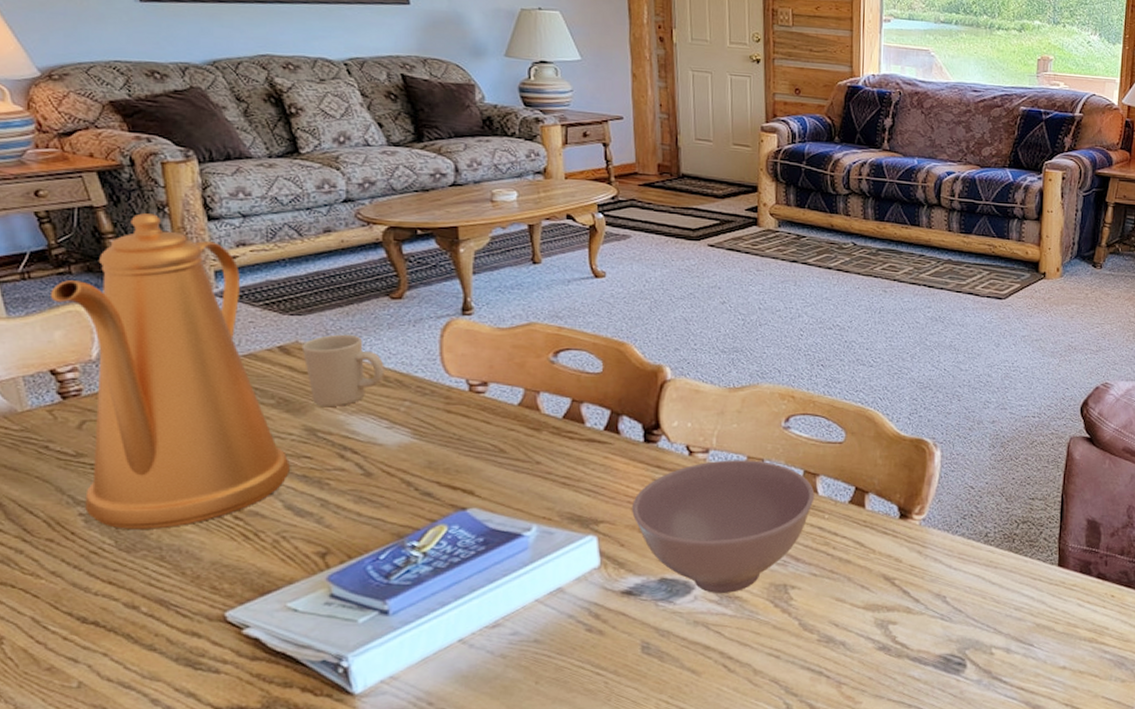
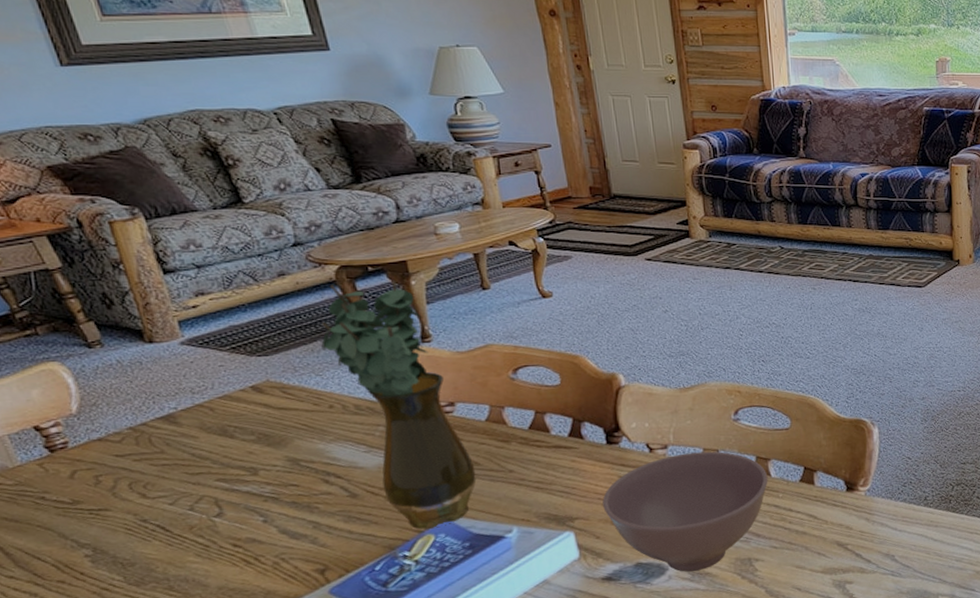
coffee pot: present [51,213,291,529] -> none [21,272,280,566]
mug: present [301,334,384,406] -> none [273,369,356,438]
vase: none [357,246,500,518] -> present [321,280,477,530]

